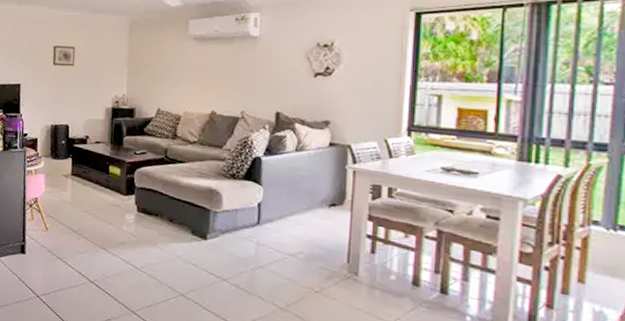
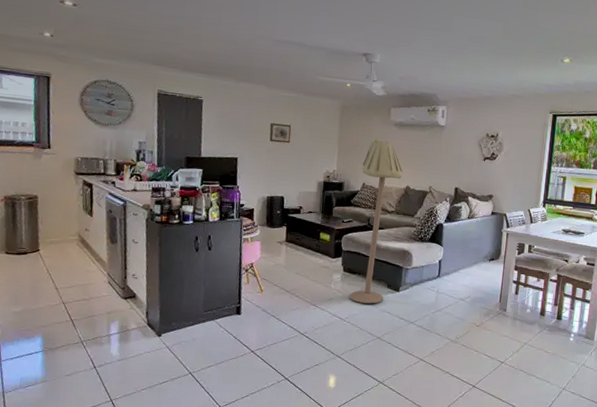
floor lamp: none [145,56,206,253] -> present [350,139,403,304]

